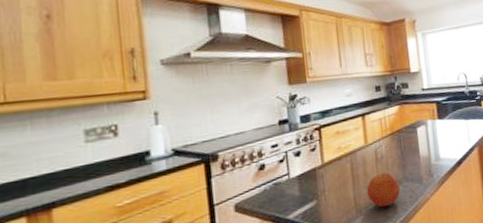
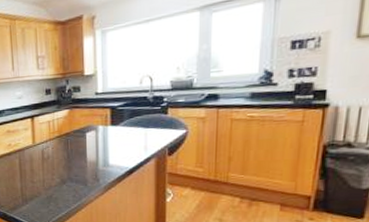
fruit: present [367,172,401,208] -> none [33,171,64,201]

